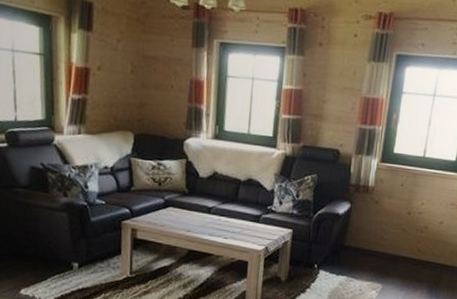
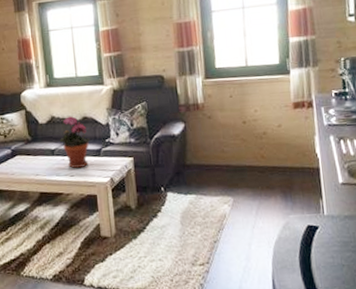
potted plant: none [219,175,252,231] -> present [60,116,91,168]

